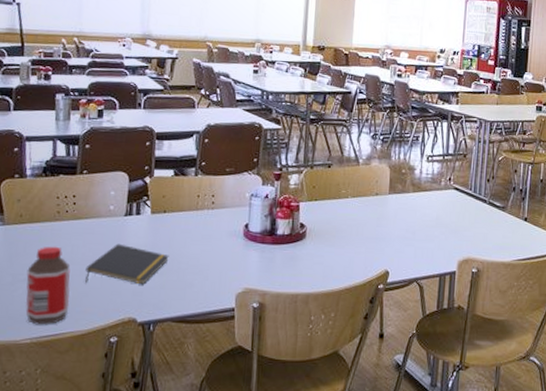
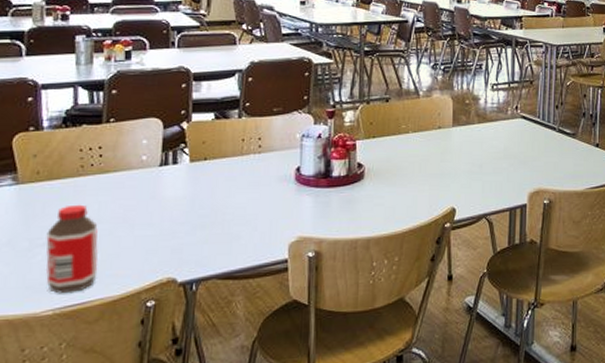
notepad: present [85,243,169,285] -> none [115,197,212,243]

